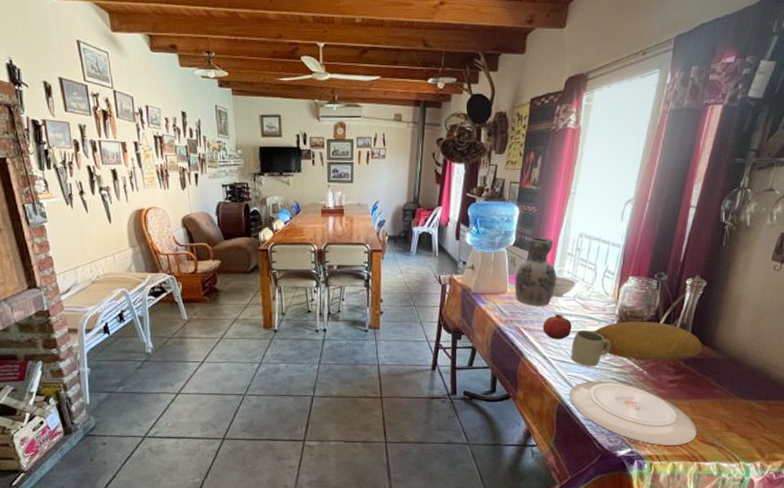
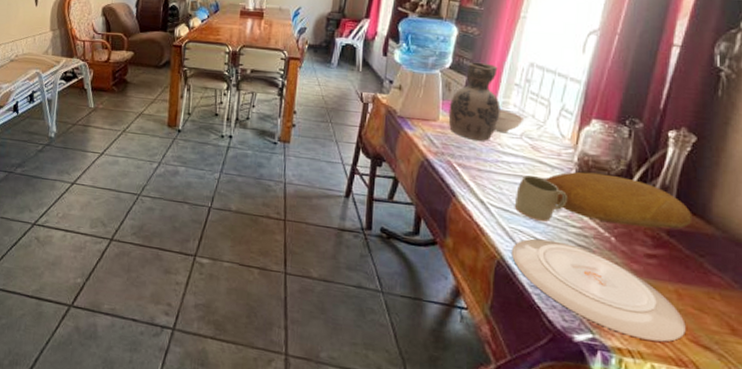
fruit: present [542,314,572,339] -> none [480,152,517,183]

